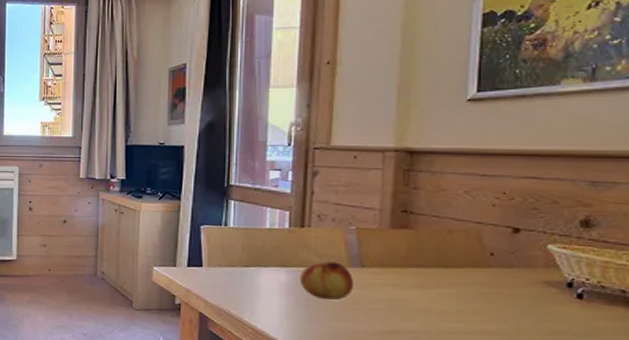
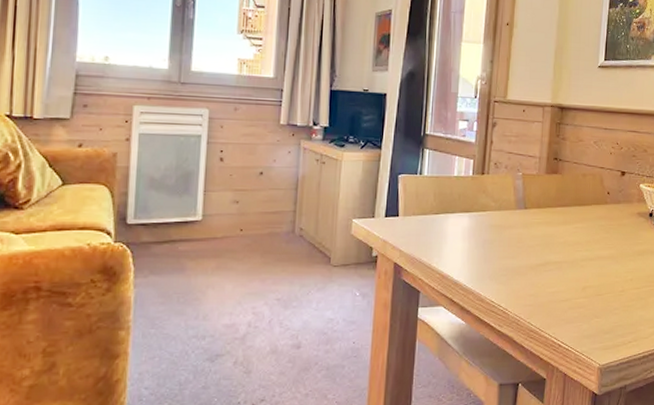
fruit: present [300,261,353,300] -> none [479,205,518,240]

